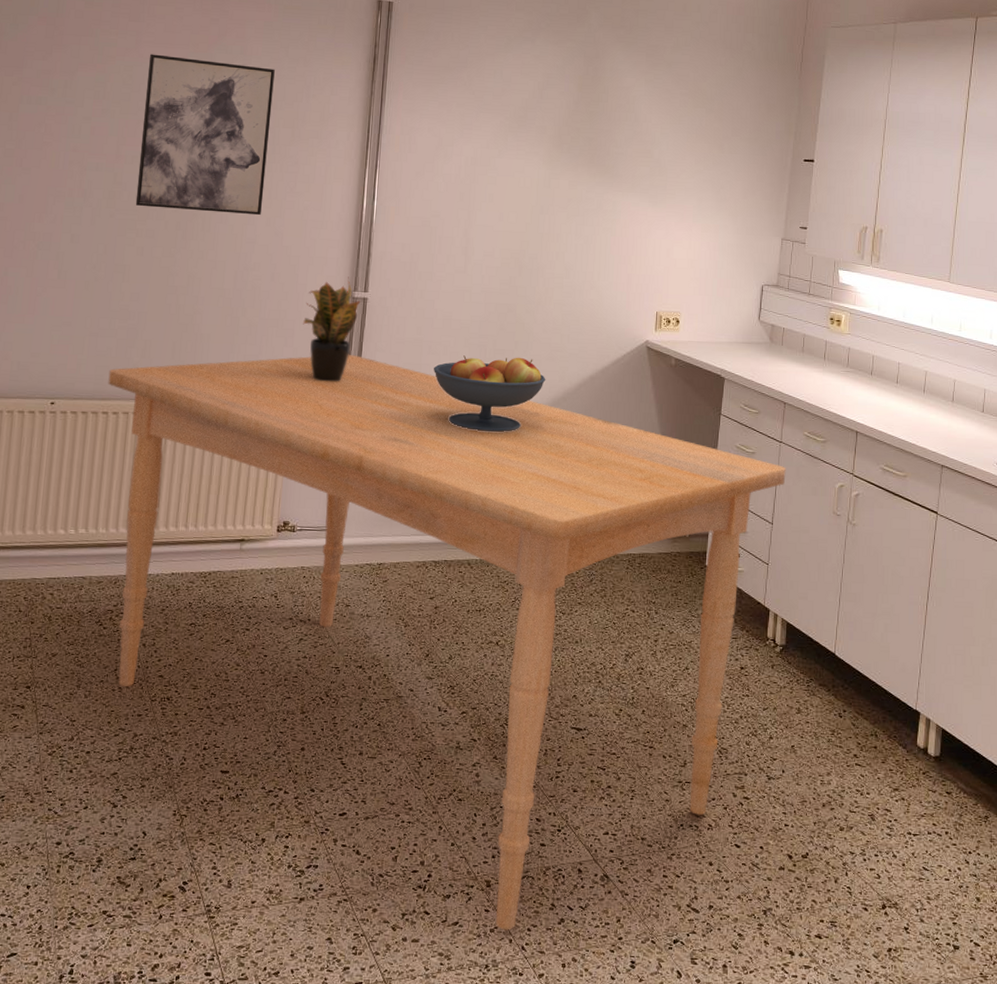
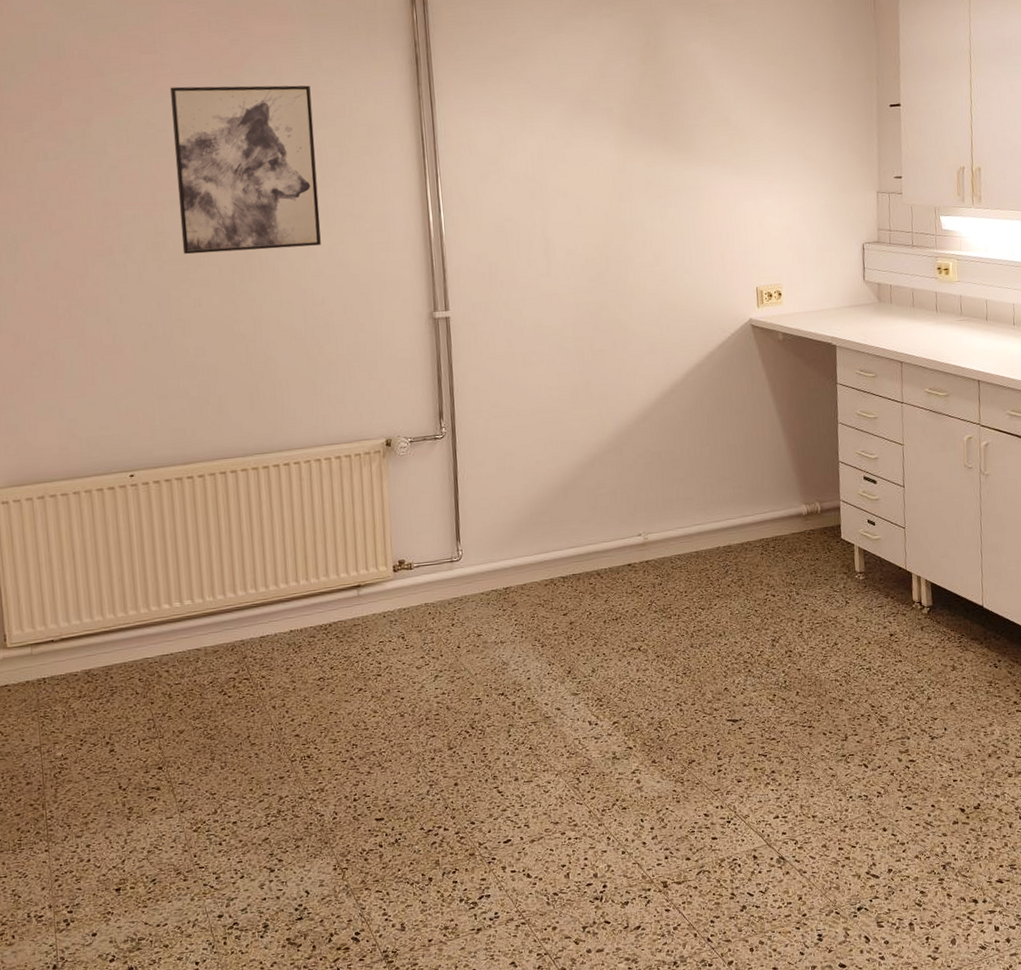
dining table: present [108,354,786,931] -> none [186,378,912,926]
potted plant: present [303,276,360,382] -> none [385,297,443,411]
fruit bowl: present [434,355,546,432] -> none [531,355,651,438]

